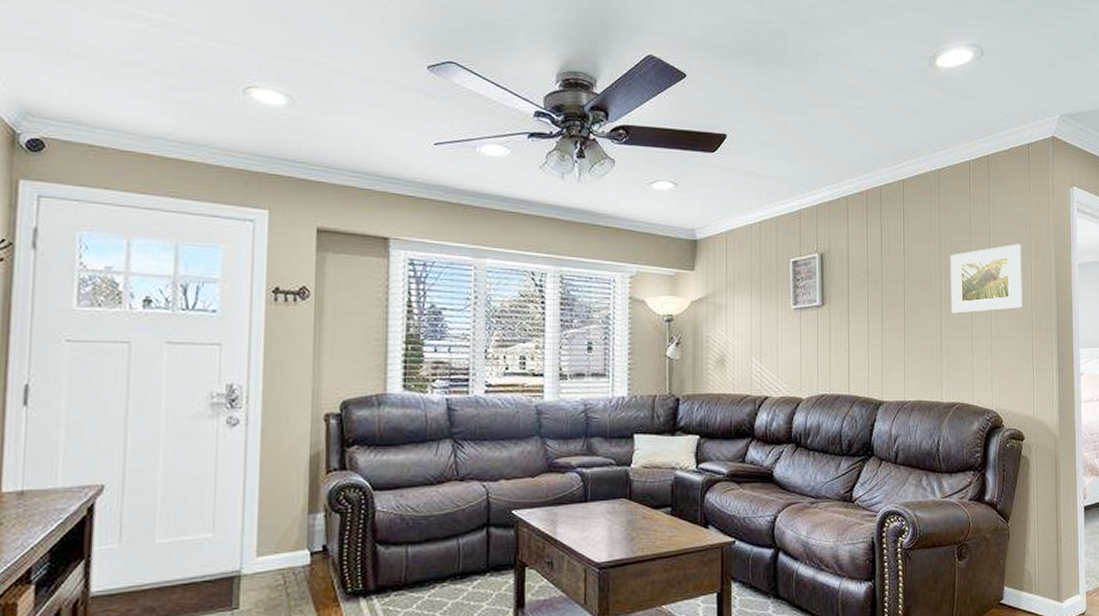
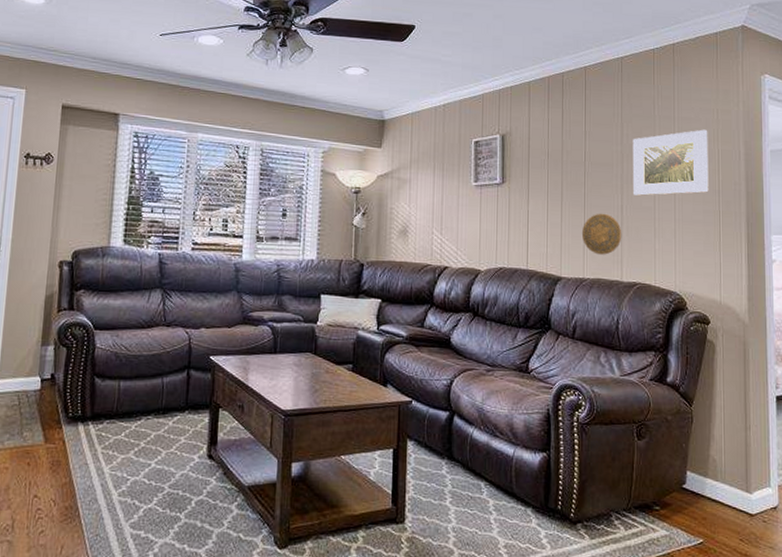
decorative plate: none [902,333,941,376] -> present [581,213,622,255]

